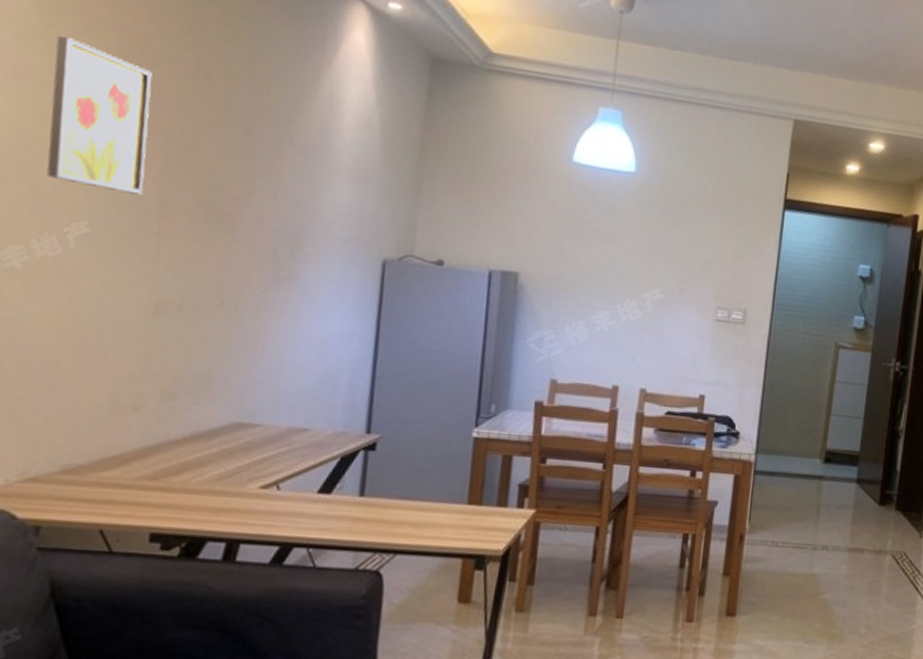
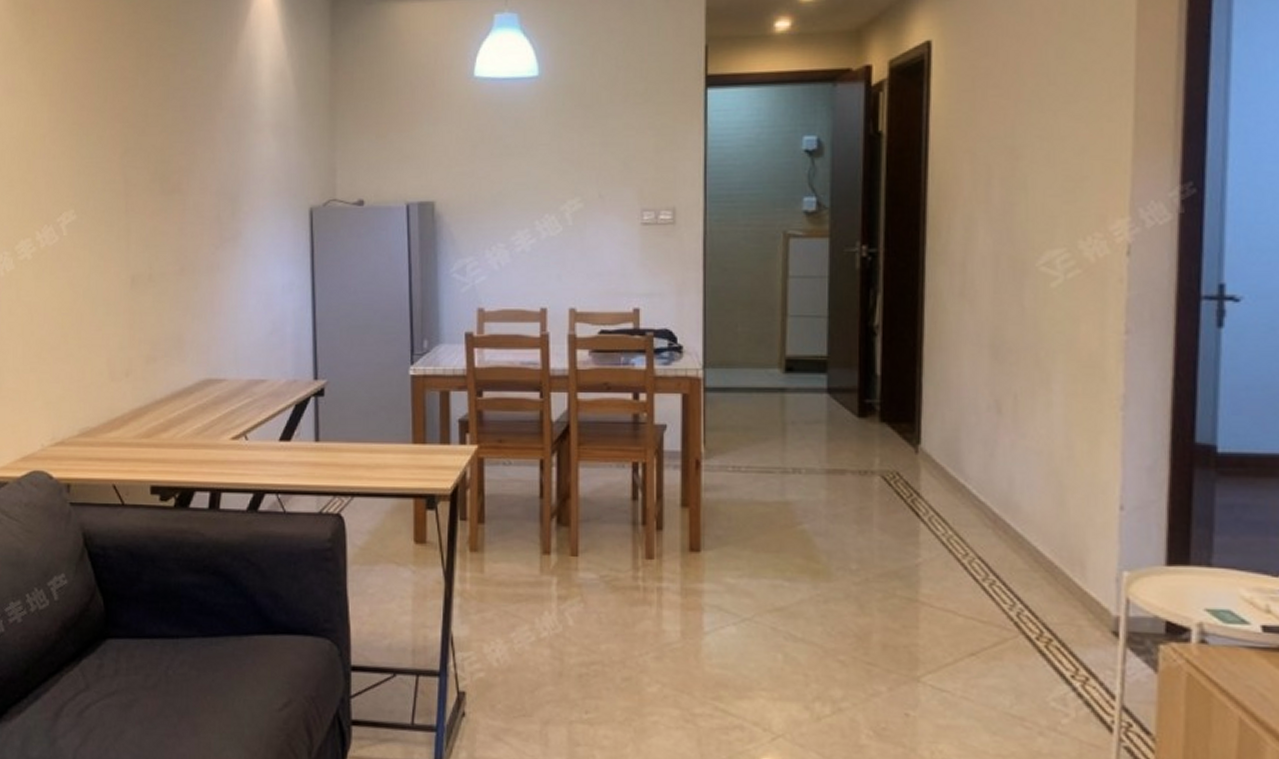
wall art: present [46,35,153,195] -> none [34,47,111,179]

